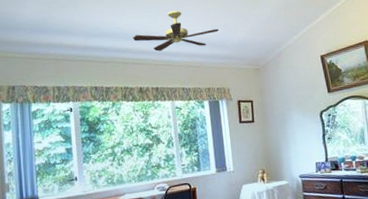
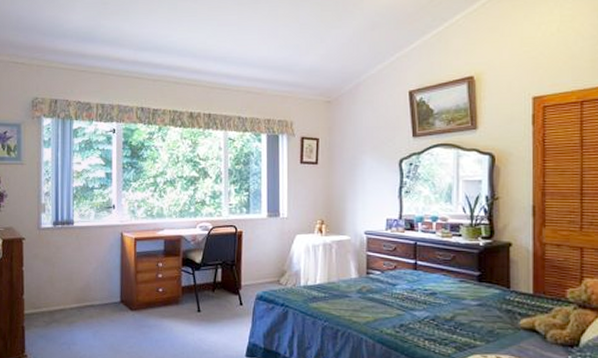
ceiling fan: present [132,11,219,52] -> none [187,25,287,72]

